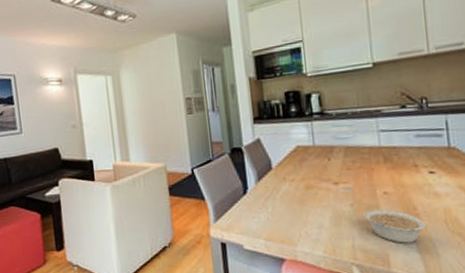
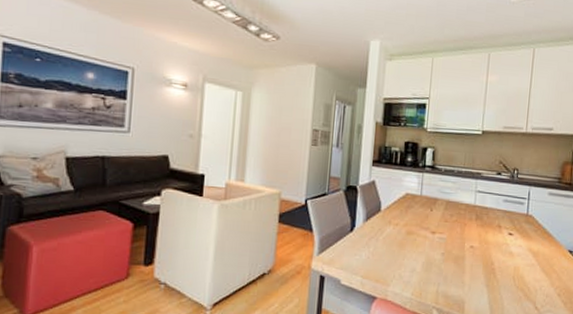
legume: present [364,208,426,243] -> none [451,260,498,293]

